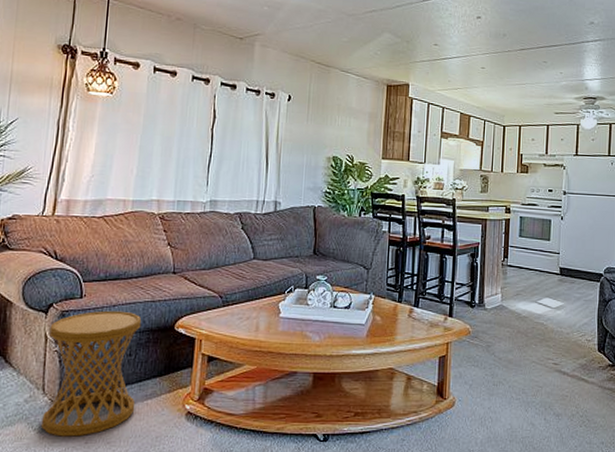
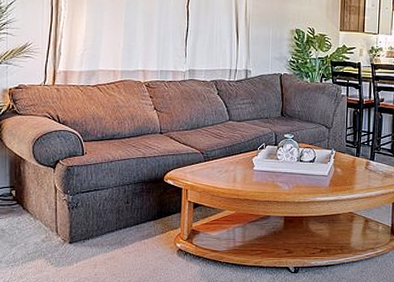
side table: present [42,310,142,437] -> none [58,165,136,270]

